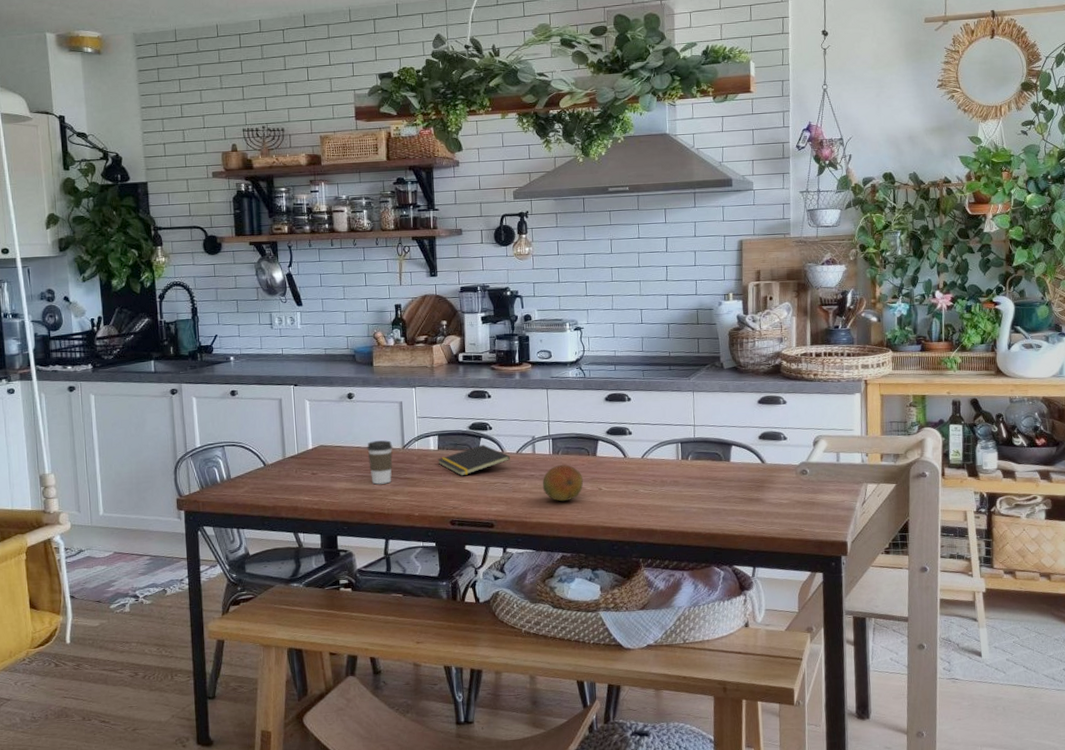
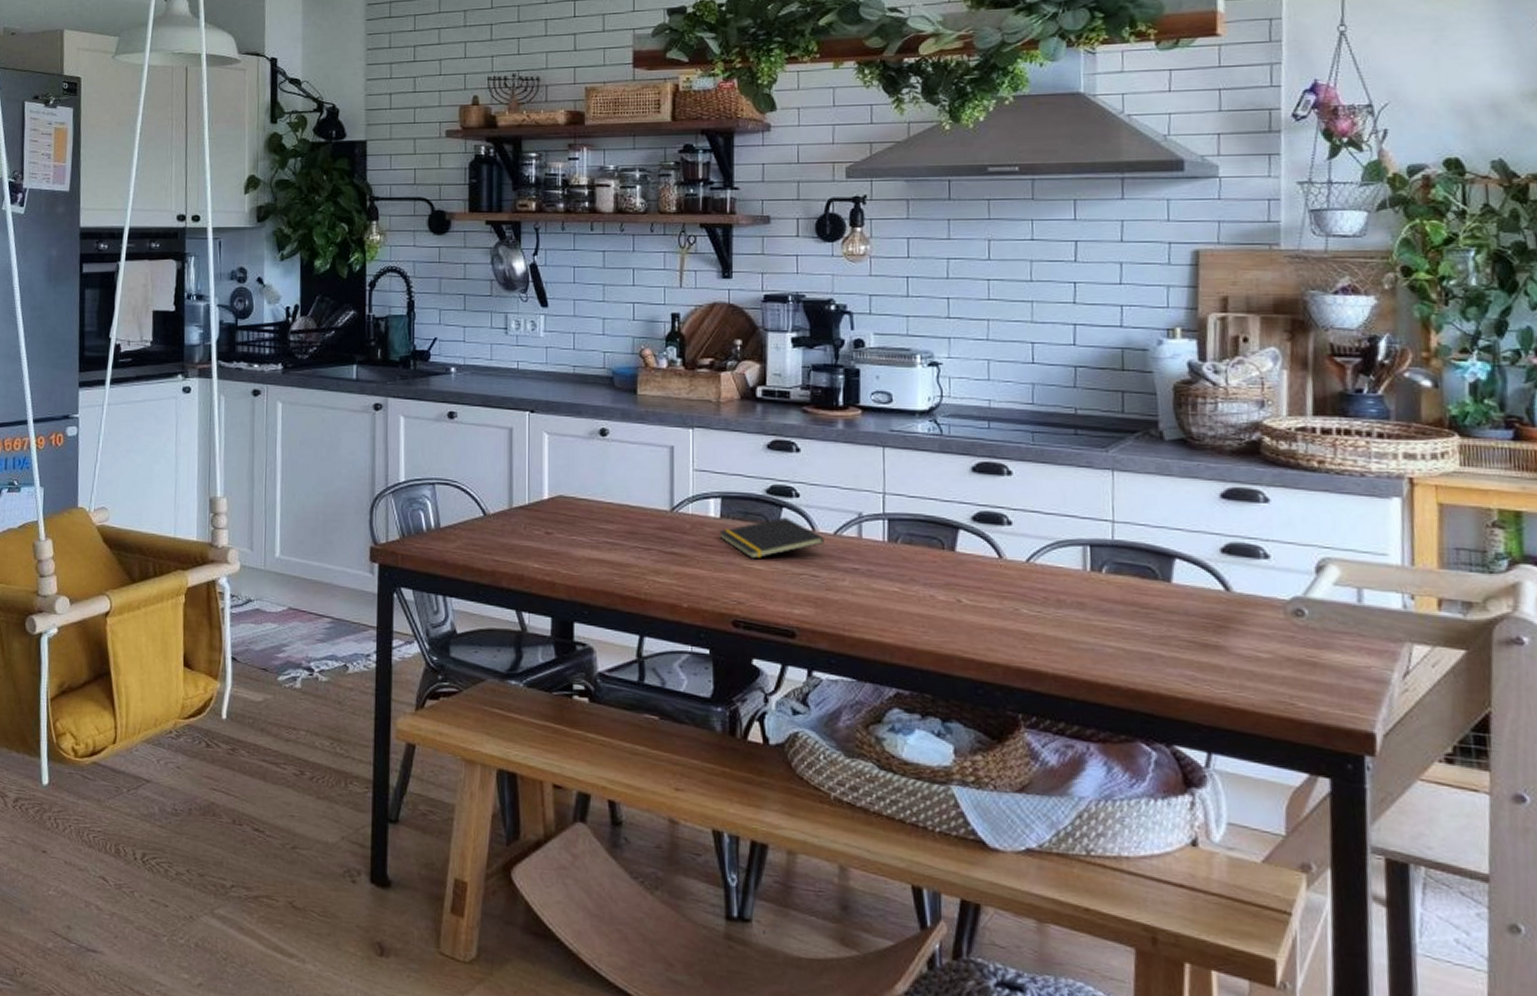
coffee cup: present [367,440,393,485] -> none [622,497,658,558]
fruit: present [542,464,584,502] -> none [870,558,934,613]

